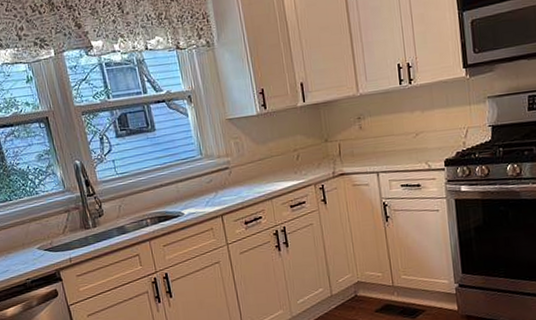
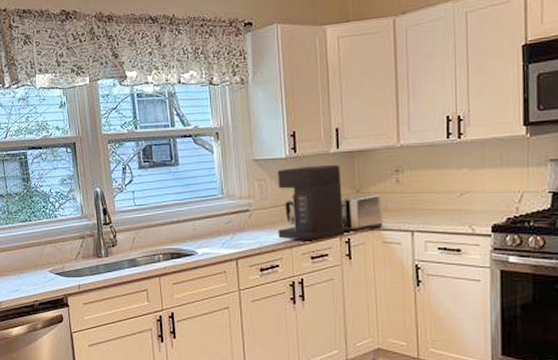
coffee maker: none [251,117,319,192] -> present [277,164,345,241]
toaster: none [311,140,352,180] -> present [341,193,383,233]

